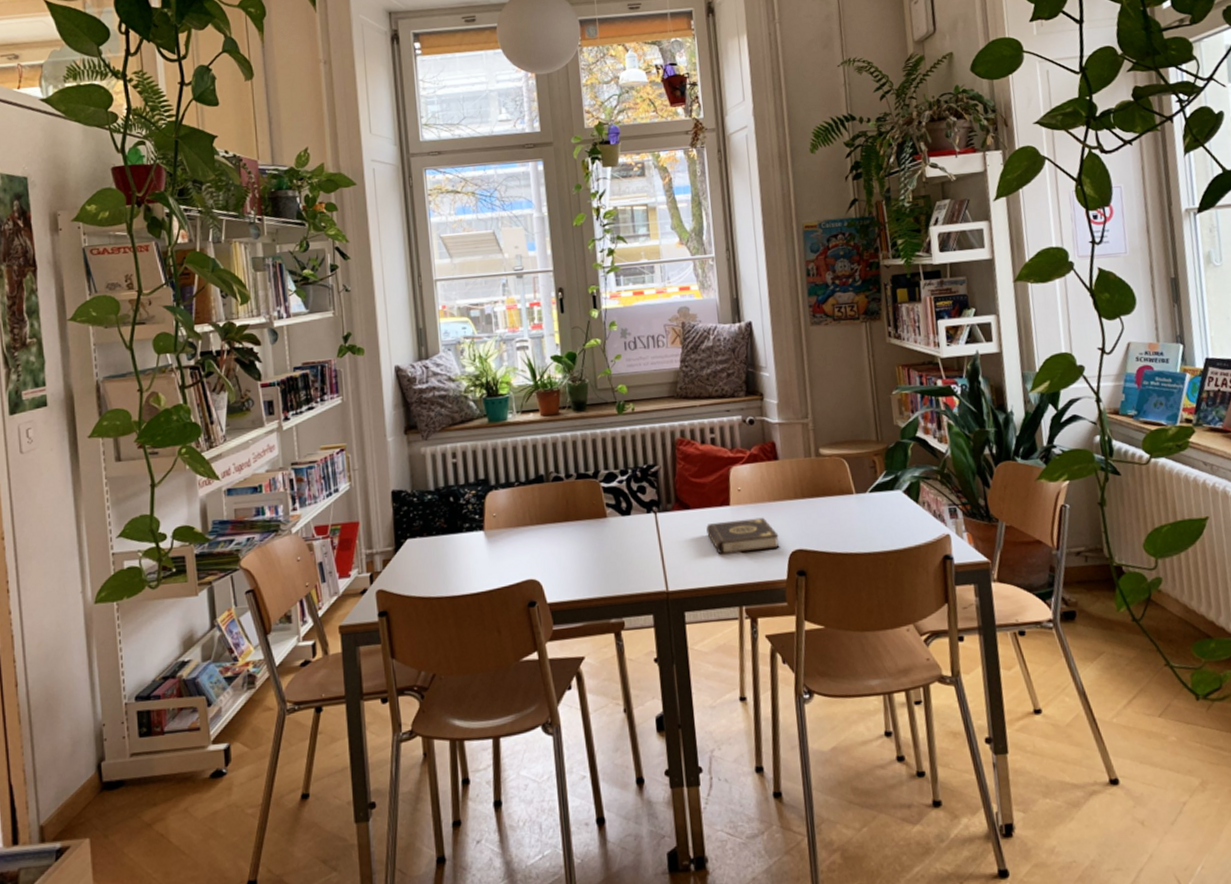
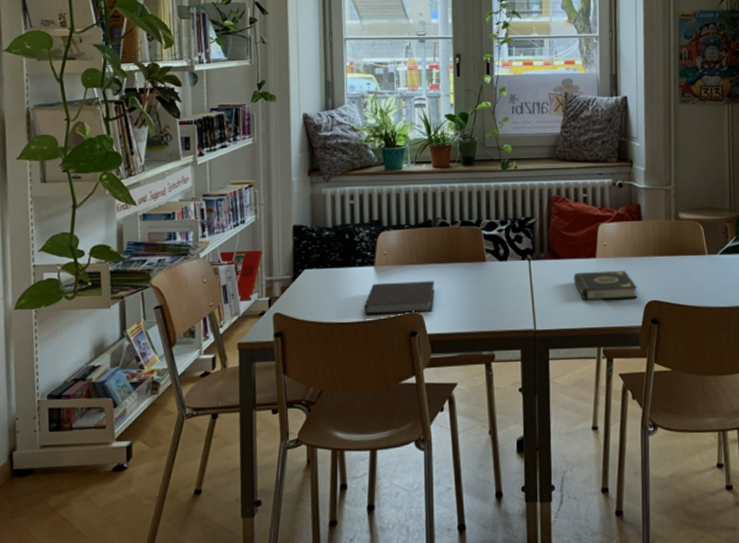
notebook: none [475,543,553,586] -> present [364,281,434,315]

